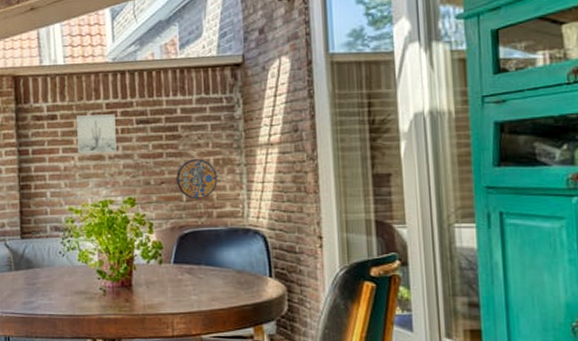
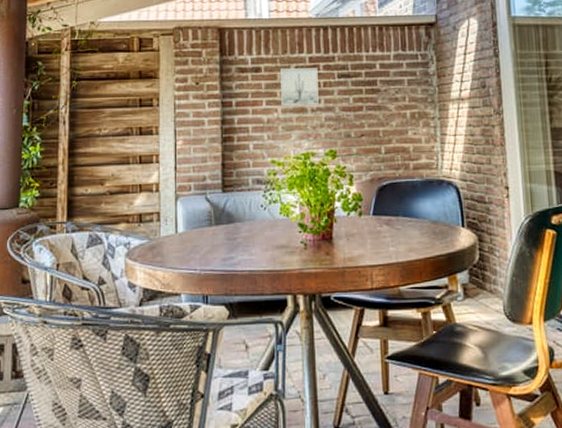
manhole cover: present [176,159,217,200] -> none [376,112,414,152]

